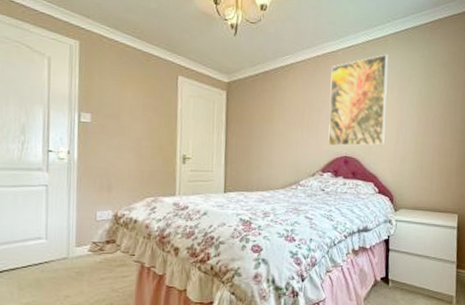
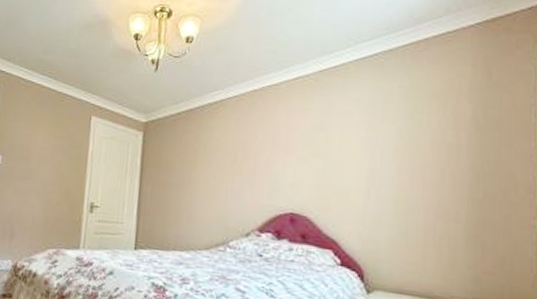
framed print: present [328,54,388,147] -> none [267,85,351,201]

